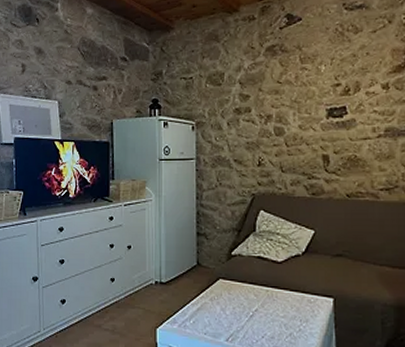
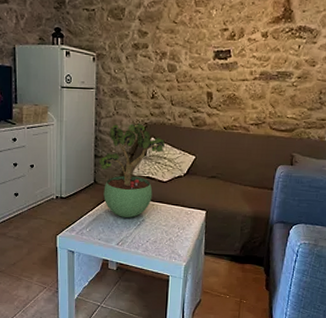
potted plant: none [201,194,277,307] -> present [98,123,165,218]

